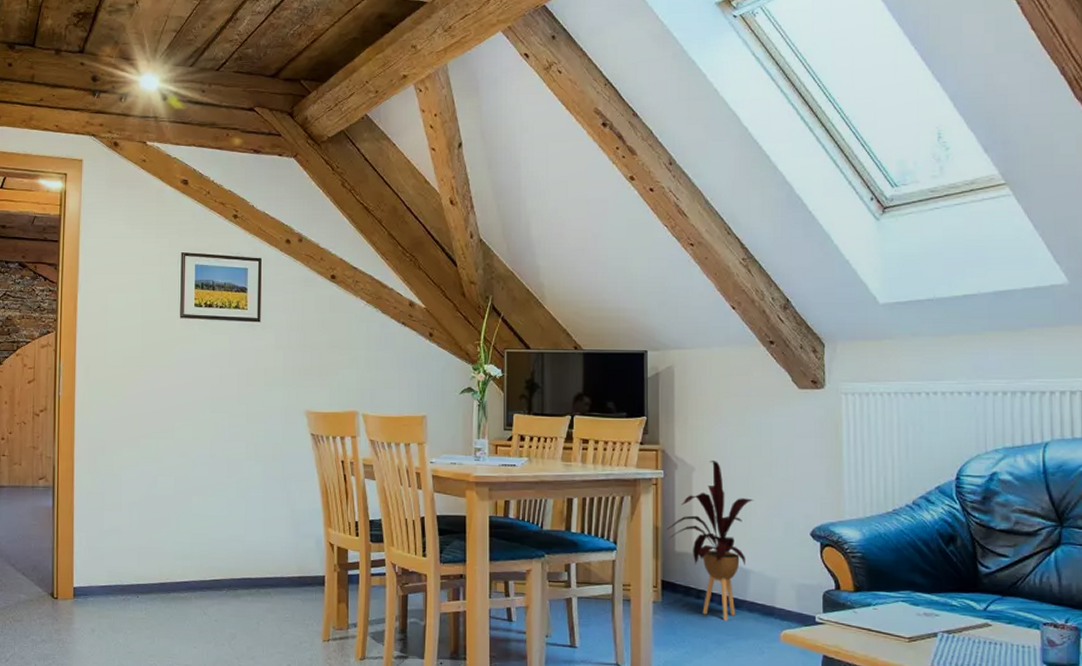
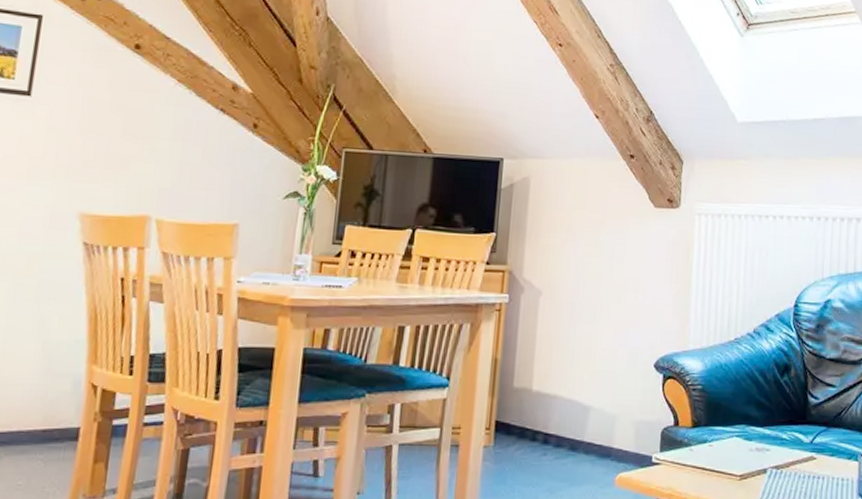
house plant: present [666,459,754,621] -> none [505,283,601,466]

